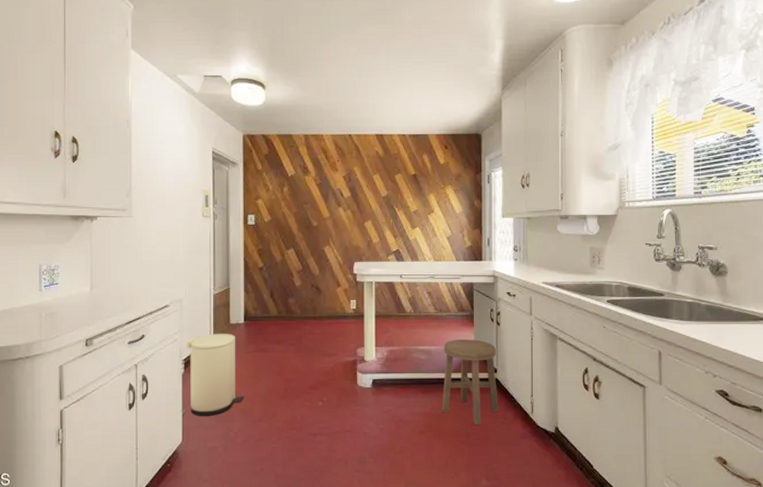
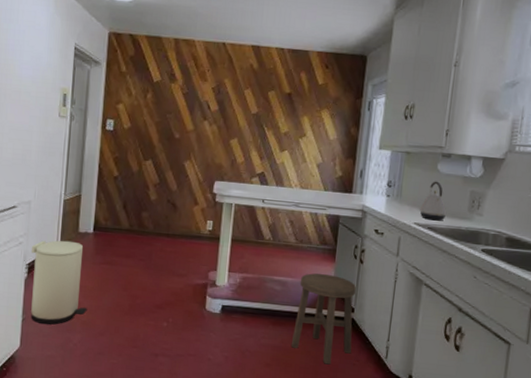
kettle: none [546,241,571,278] -> present [419,181,447,221]

